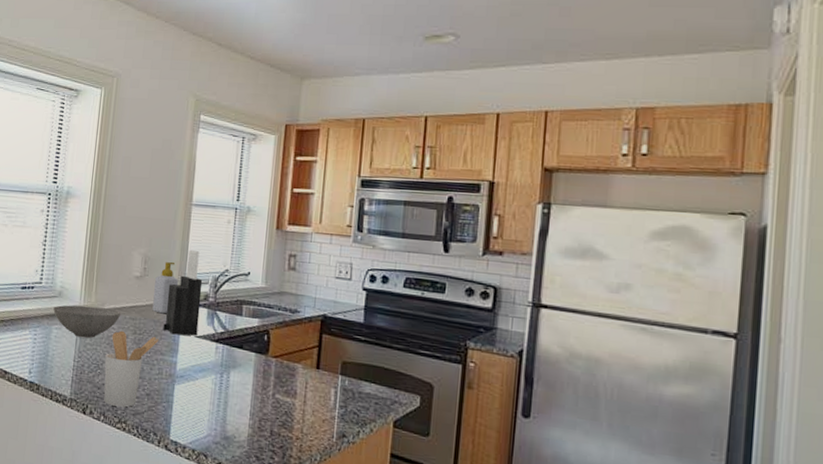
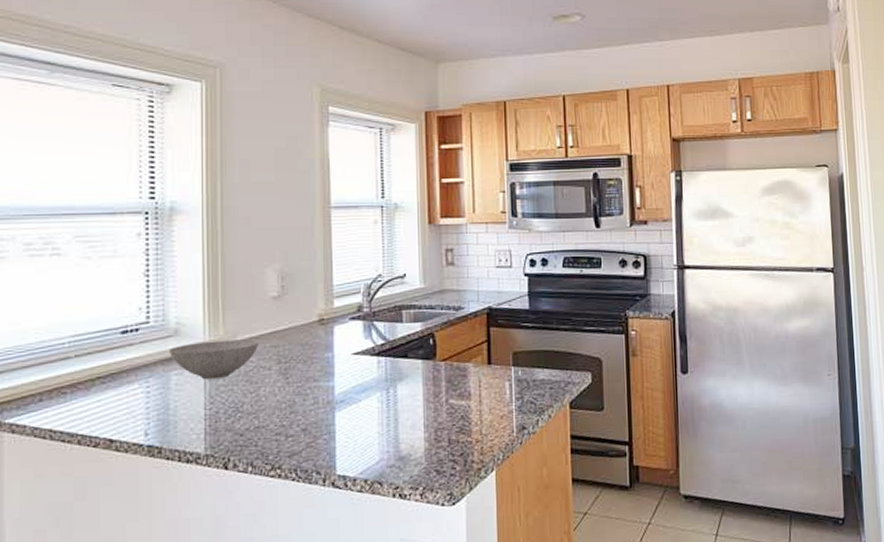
utensil holder: present [103,330,159,407] -> none [245,362,310,452]
soap bottle: present [152,262,179,314] -> none [297,275,326,335]
knife block: present [163,250,203,336] -> none [313,258,355,356]

